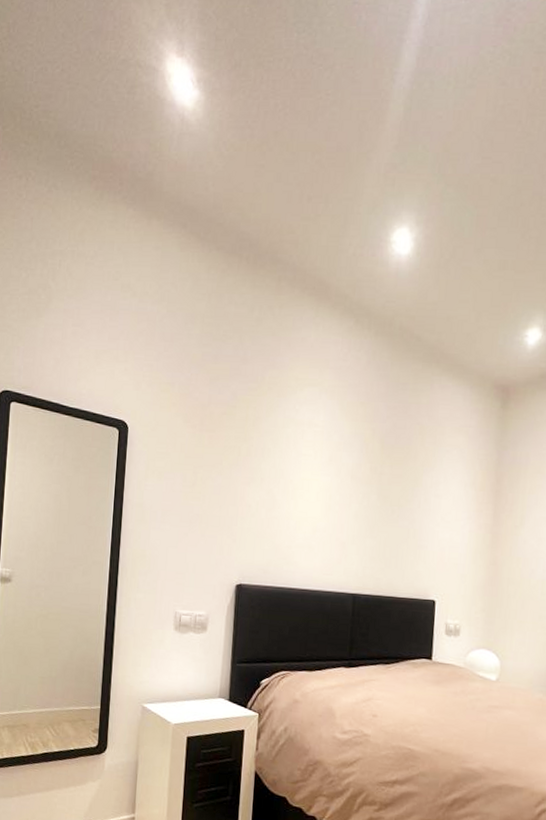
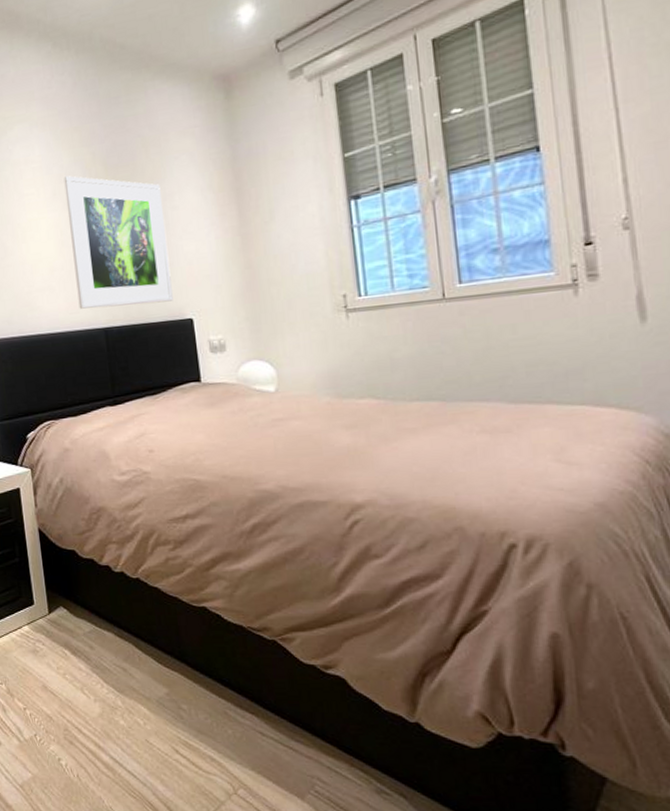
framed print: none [333,446,429,581] -> present [63,175,173,309]

